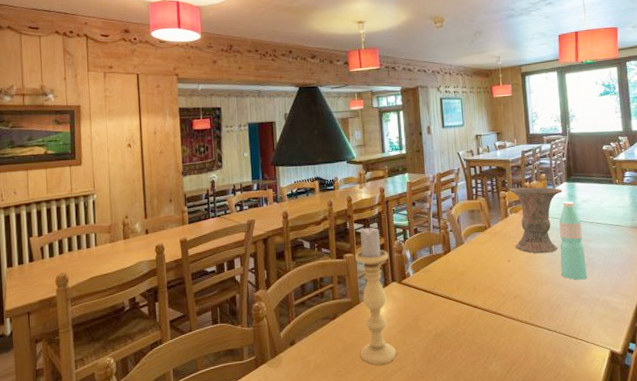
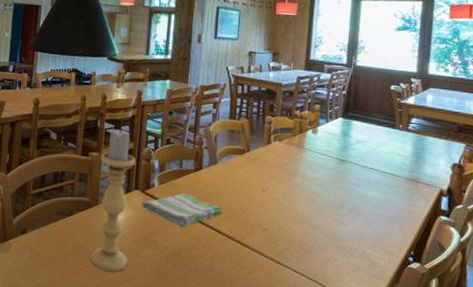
dish towel: none [400,276,475,310] -> present [141,193,222,228]
vase: present [509,186,563,254] -> none [273,113,337,191]
water bottle: present [559,201,588,280] -> none [319,138,352,226]

